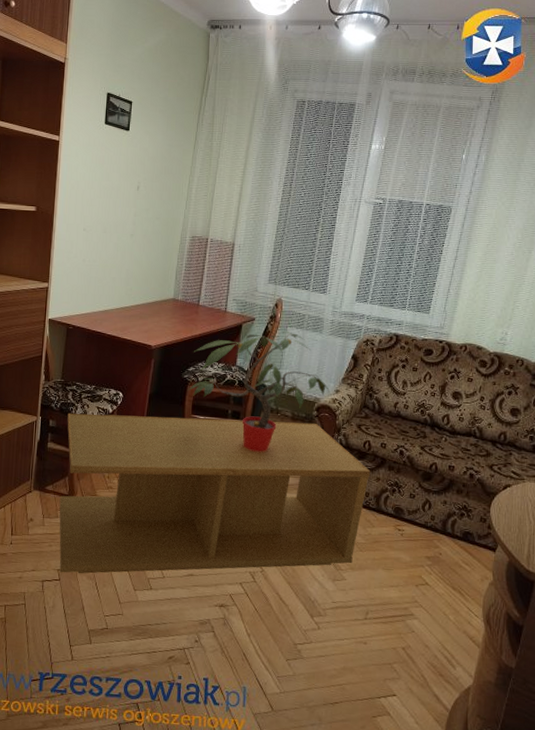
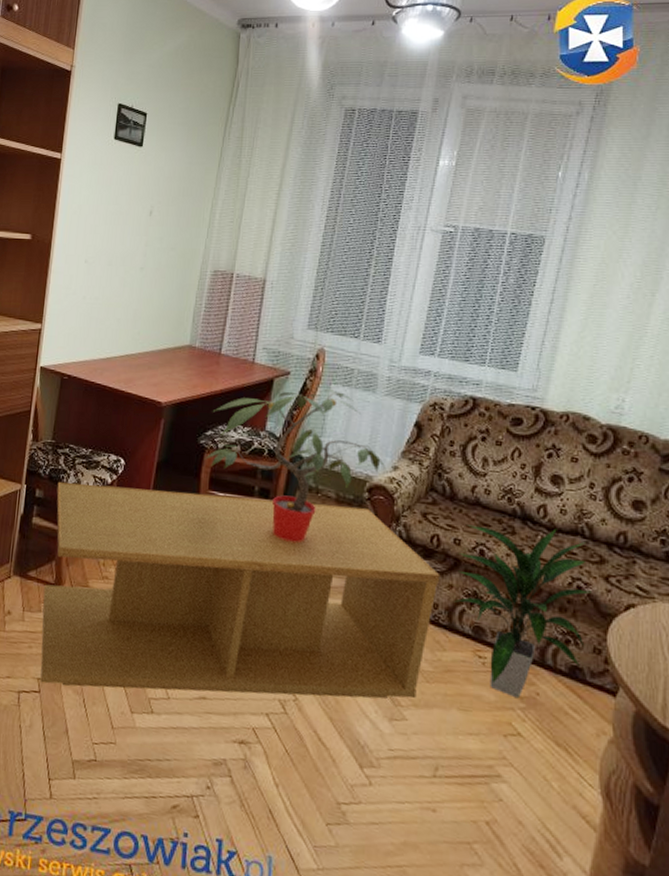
indoor plant: none [380,432,480,558] -> present [452,525,592,699]

